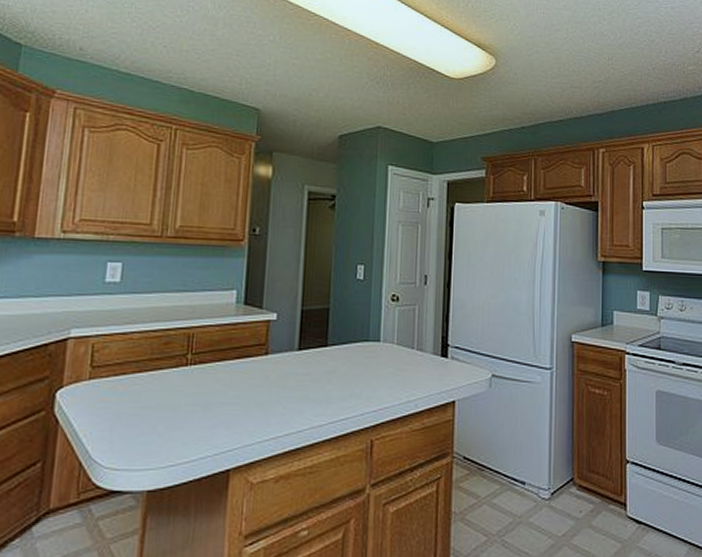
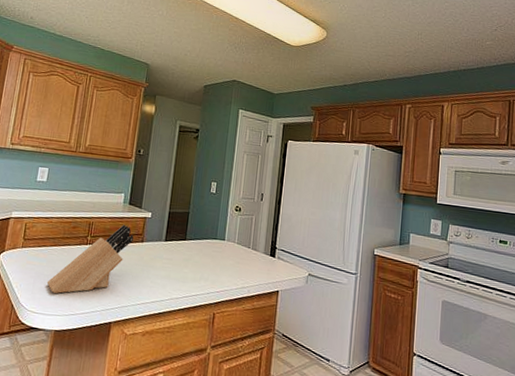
knife block: none [130,332,254,438] -> present [46,224,134,294]

